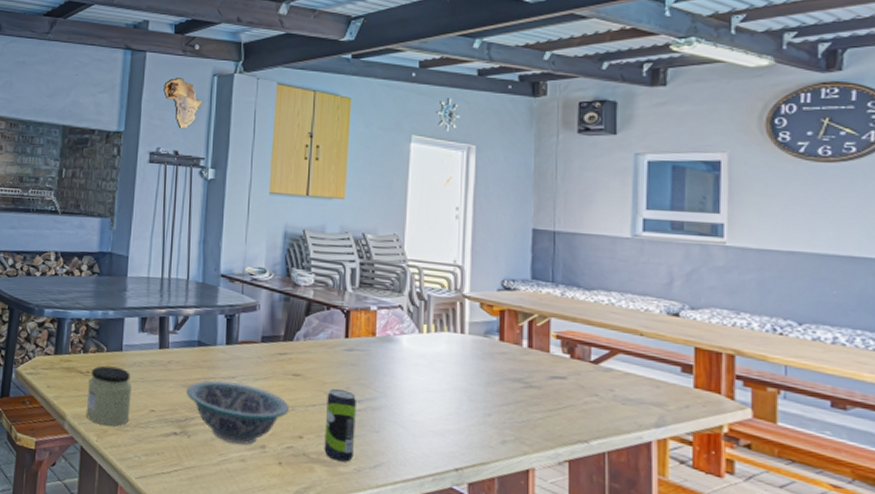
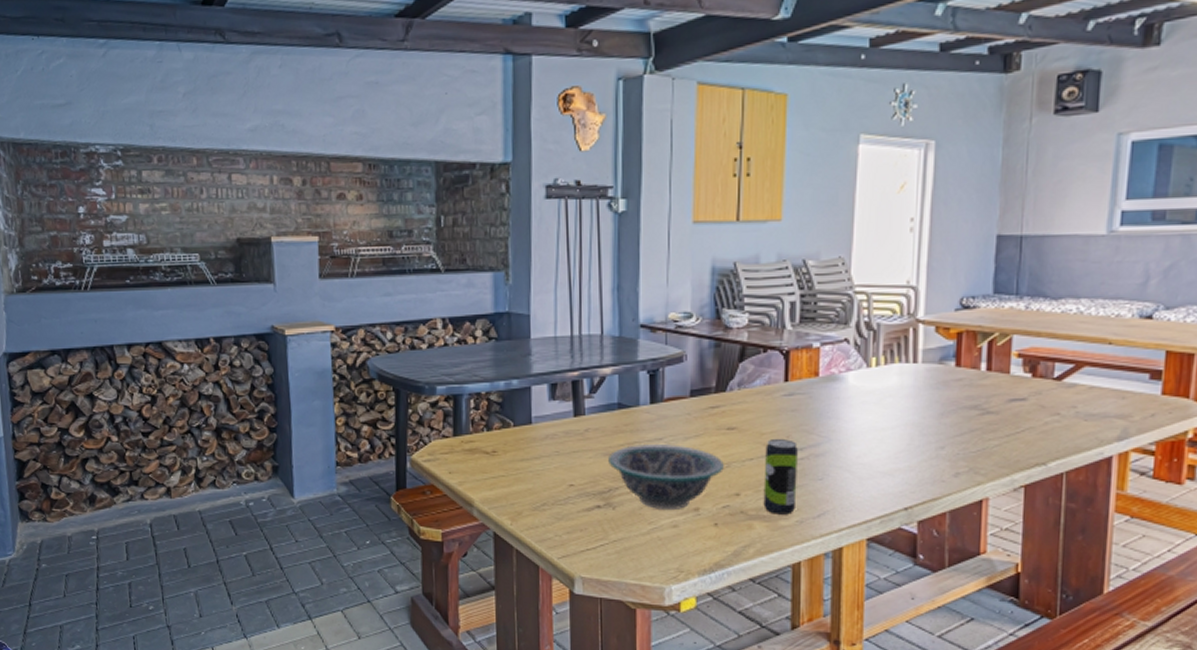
jar: present [85,365,132,427] -> none [496,442,546,507]

